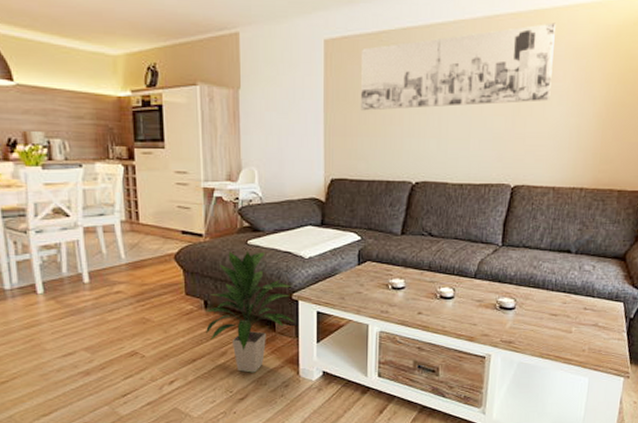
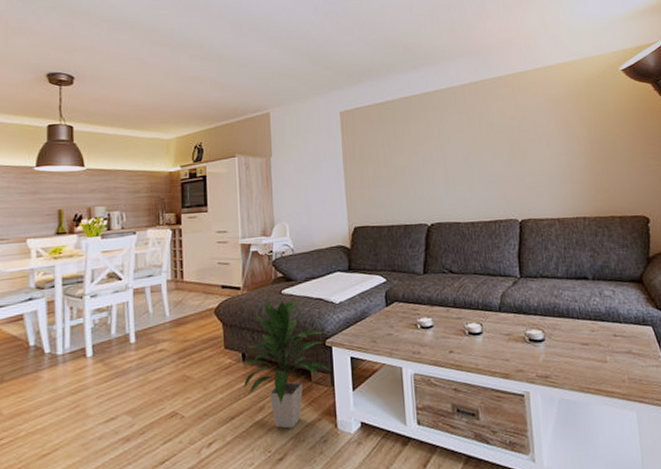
wall art: present [361,22,556,111] -> none [372,82,539,166]

